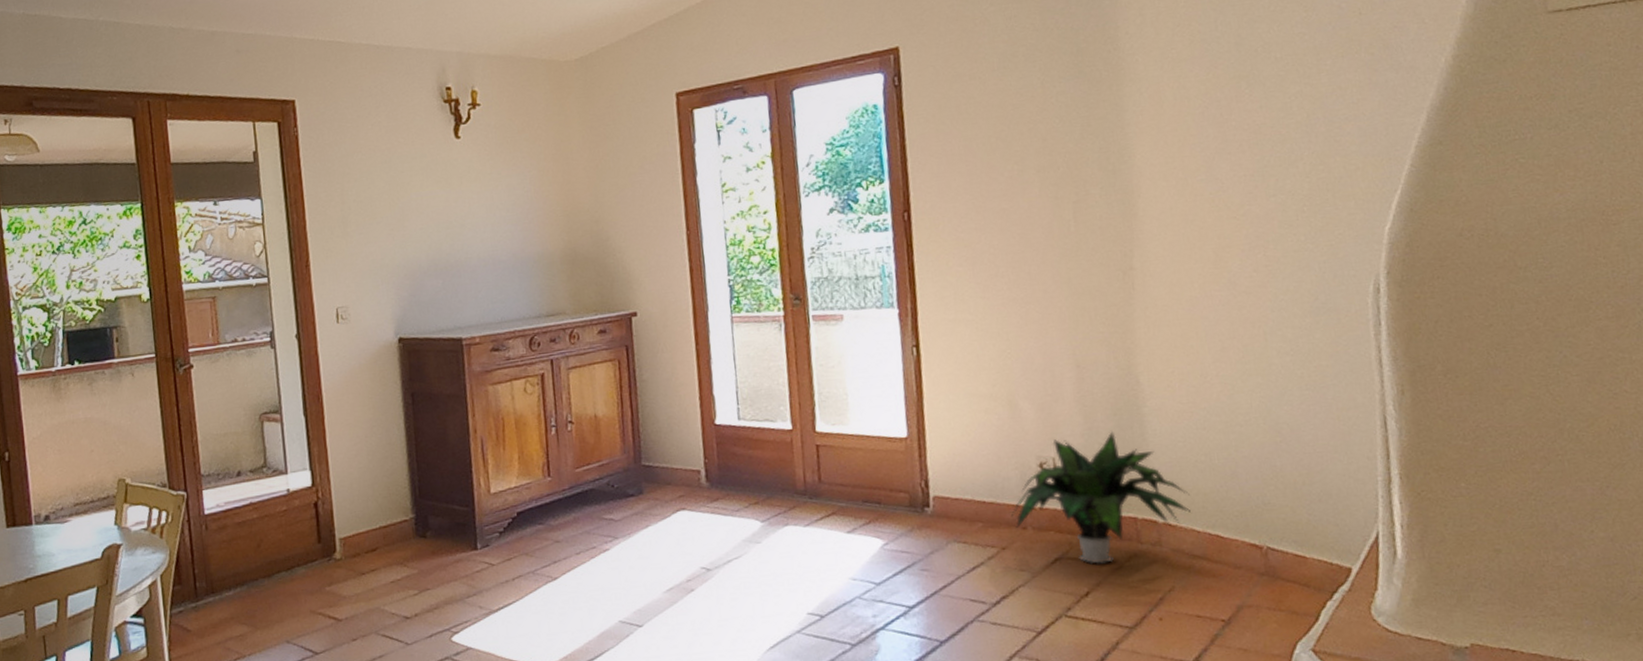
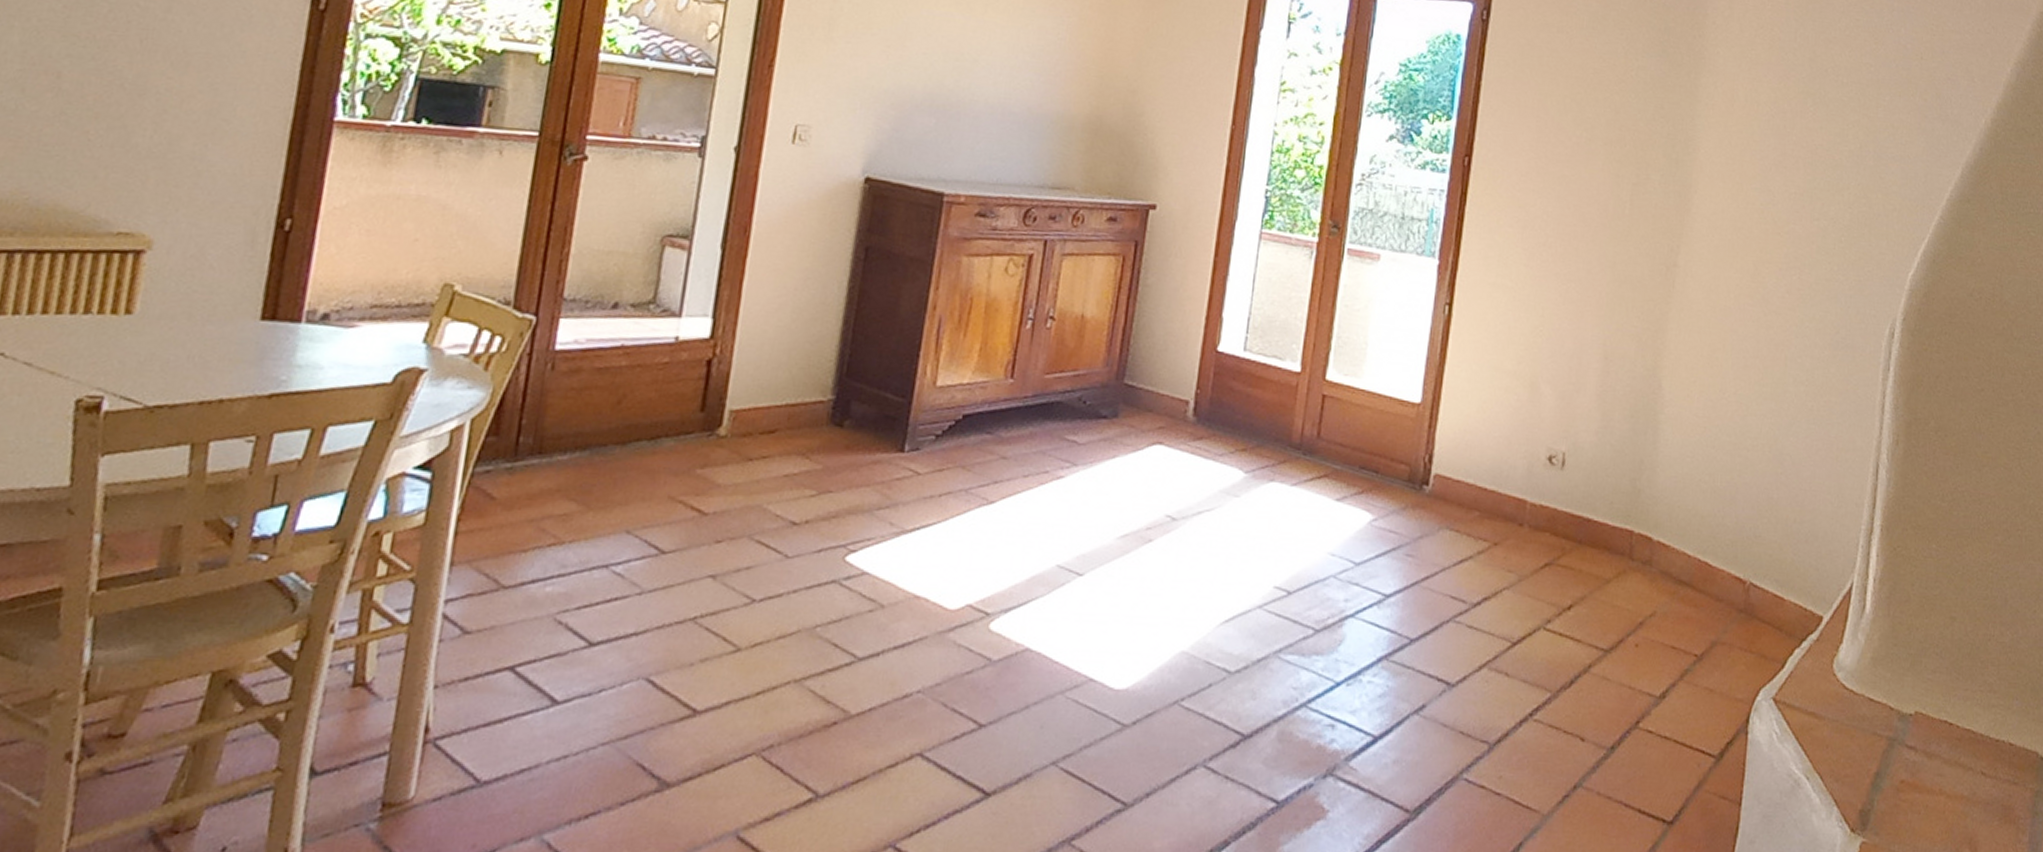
potted plant: present [1011,431,1190,565] -> none [1510,433,1688,576]

